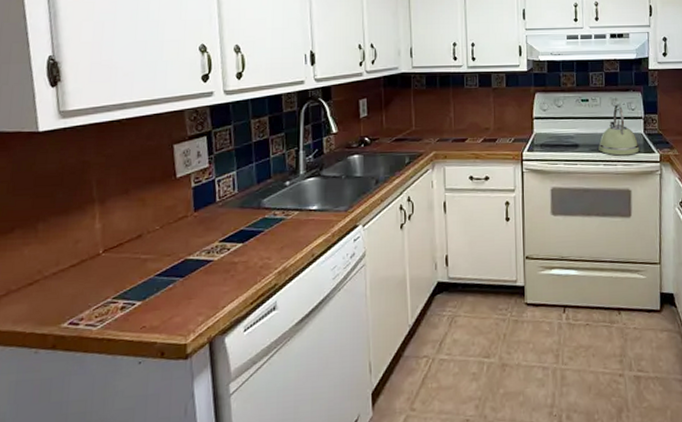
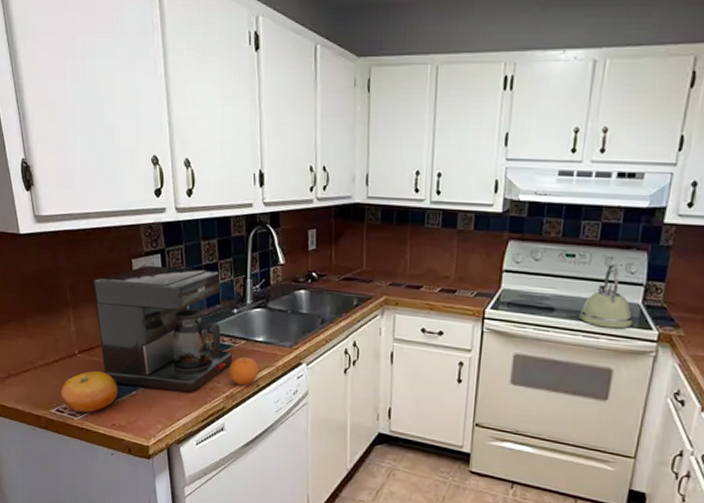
fruit: none [76,268,152,321] -> present [61,370,119,413]
coffee maker: none [126,146,286,280] -> present [93,265,233,392]
fruit: none [281,227,314,258] -> present [229,357,259,386]

